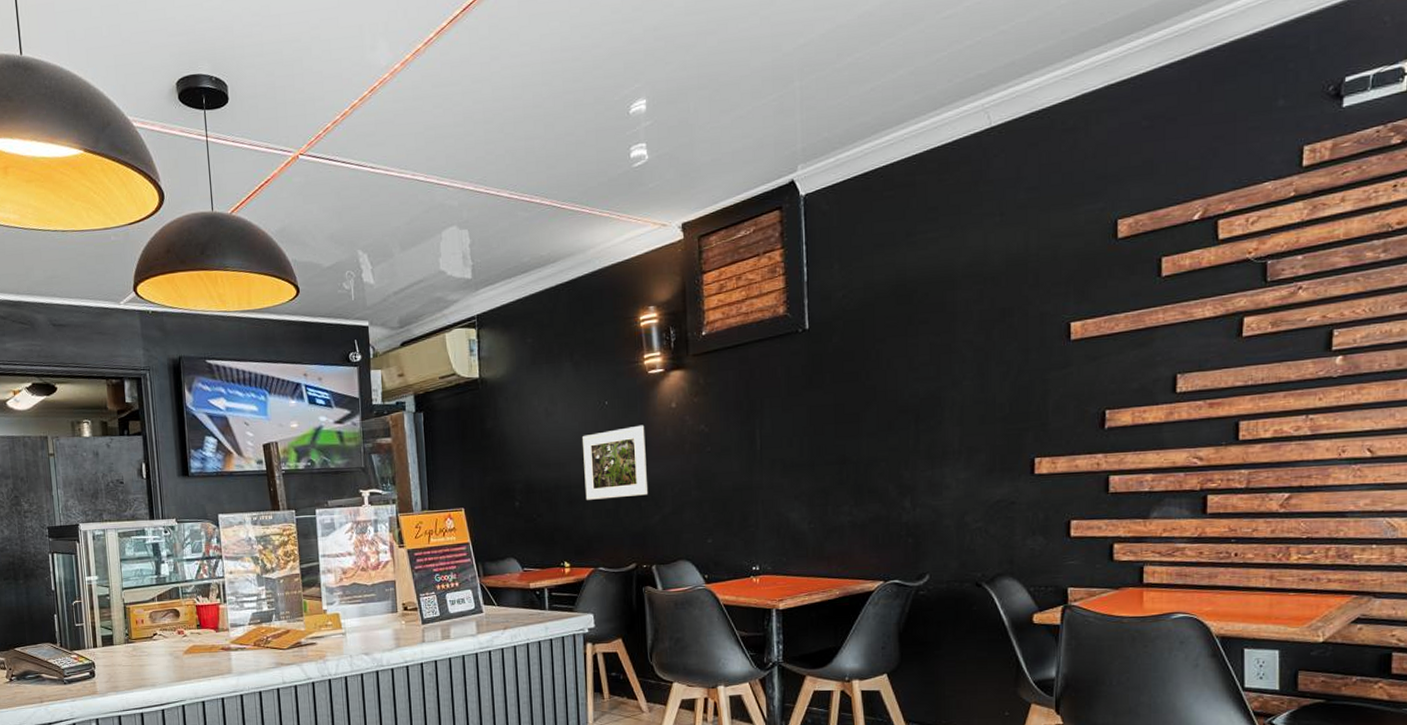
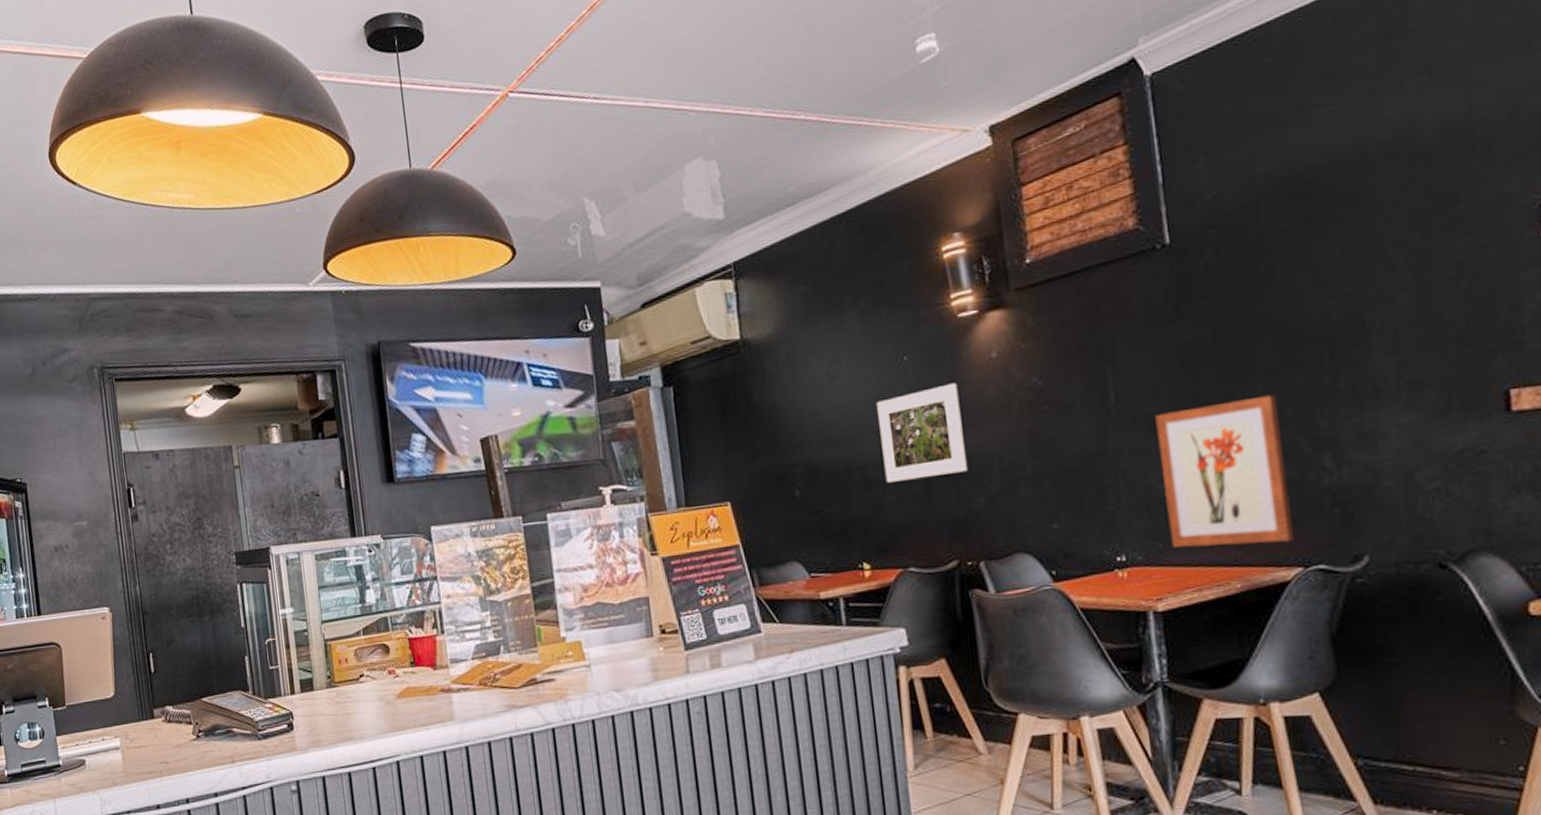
wall art: none [788,450,880,562] -> present [1155,394,1295,548]

